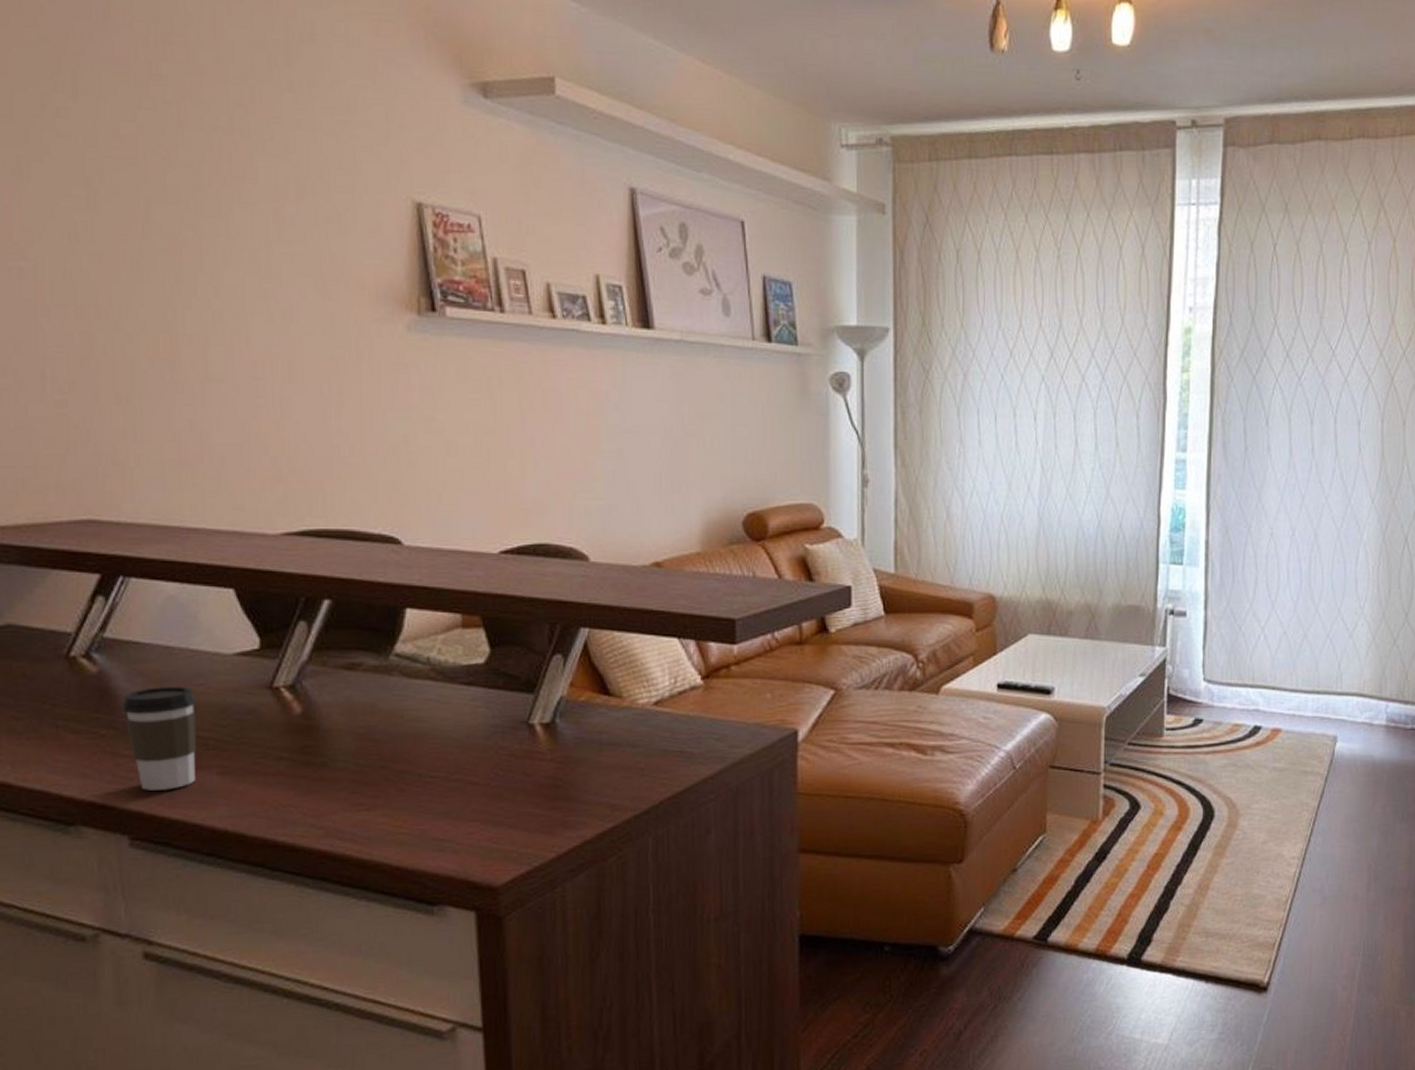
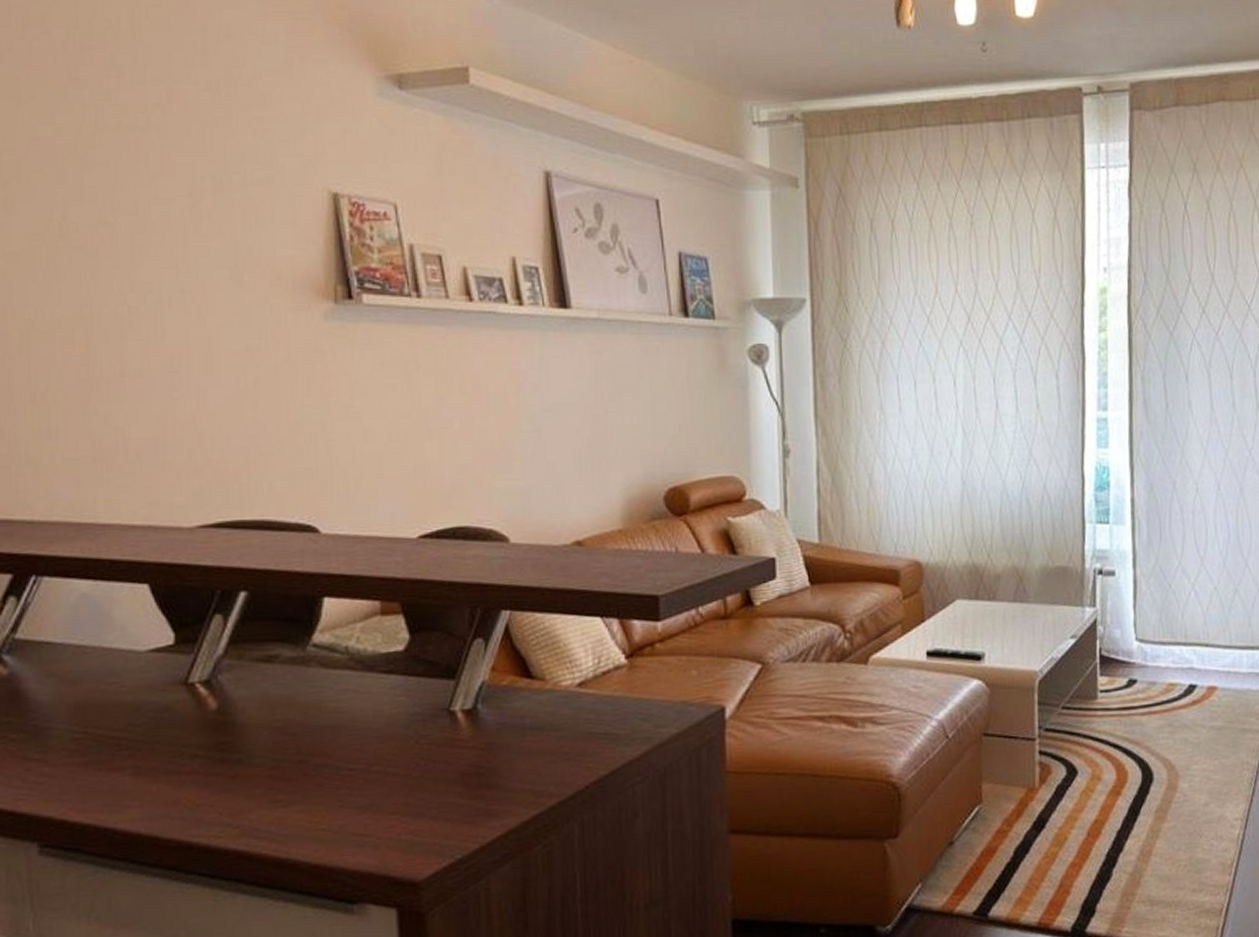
coffee cup: present [122,686,197,791] -> none [32,686,110,795]

